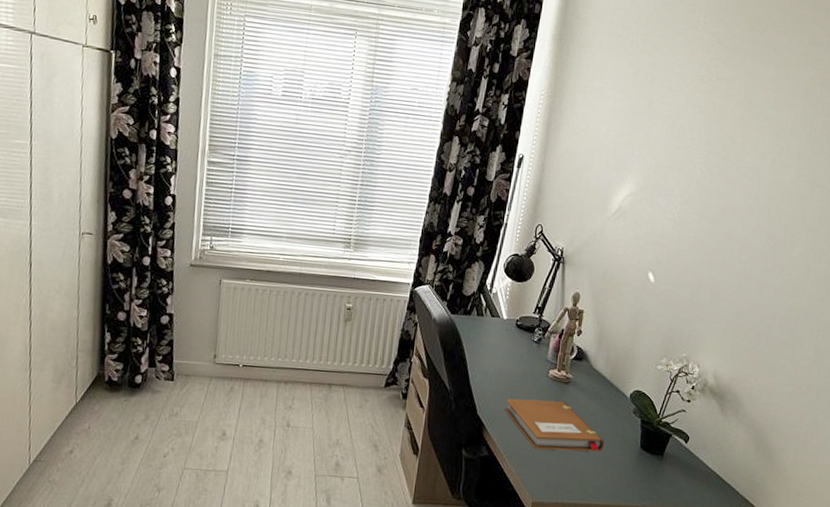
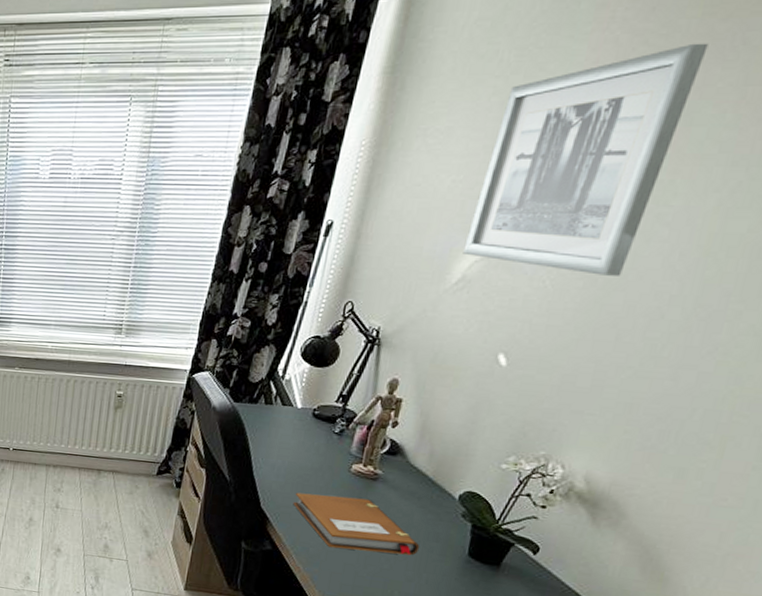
wall art: none [618,46,755,213] -> present [463,43,709,276]

